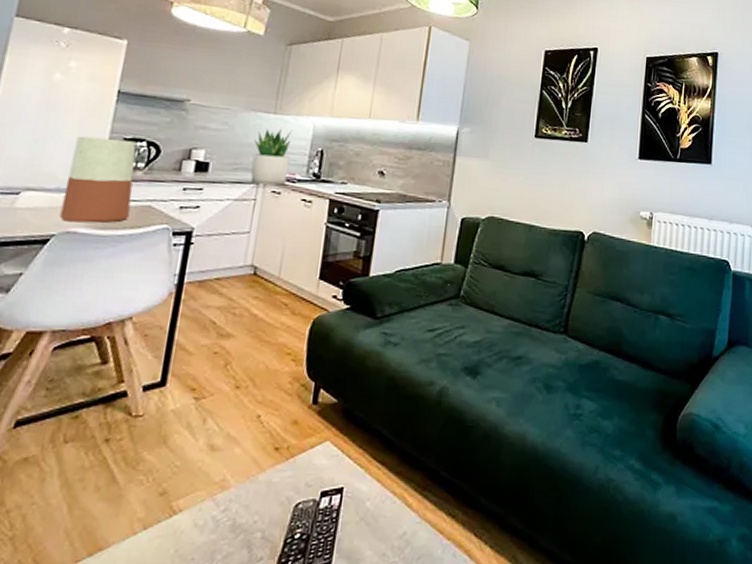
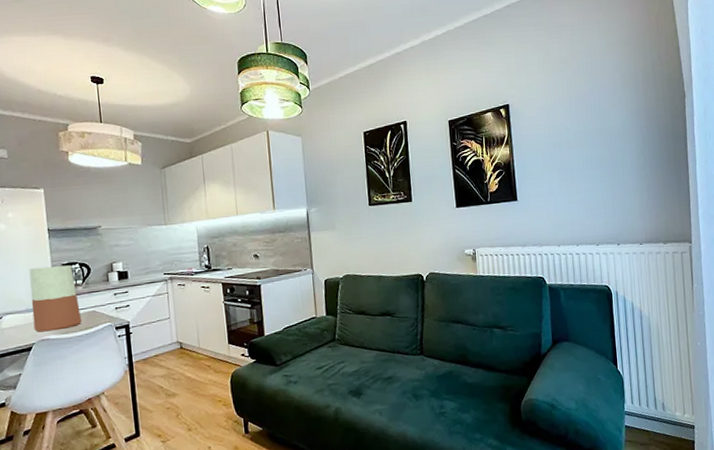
planter: present [250,128,293,186] -> none [156,234,187,282]

